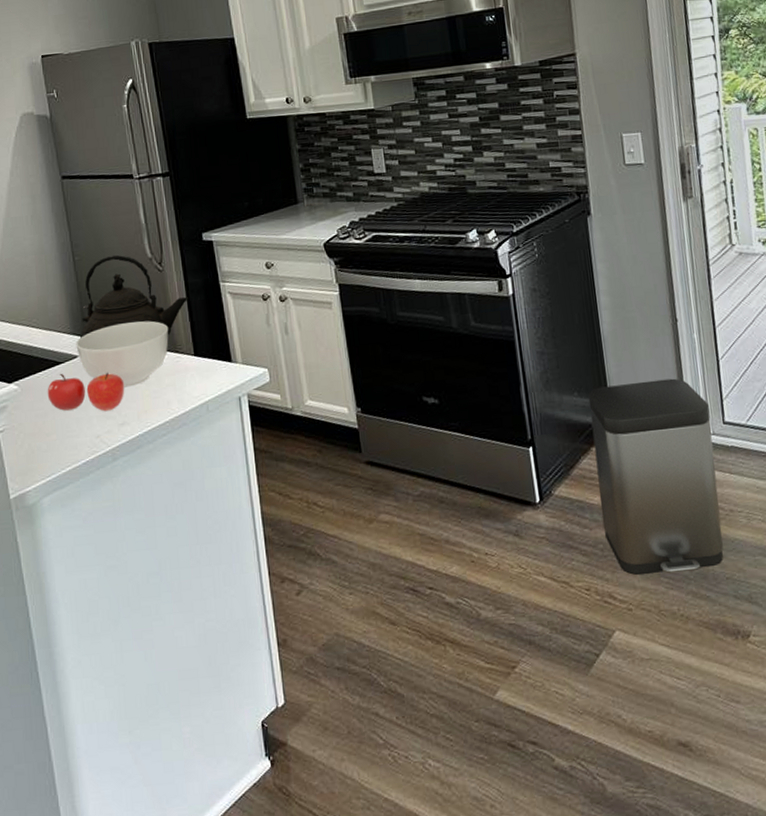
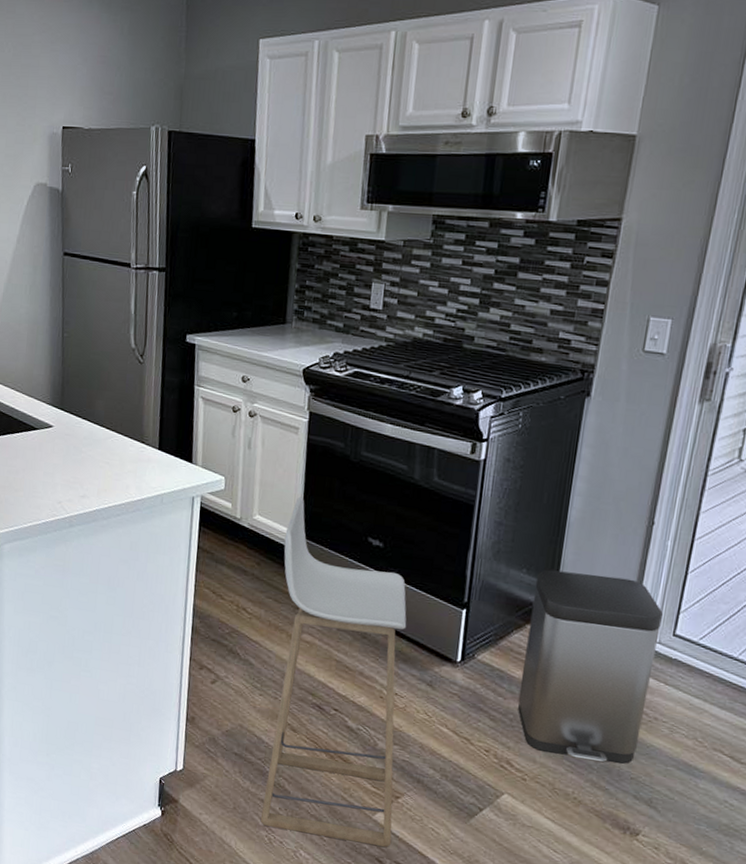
apple: present [47,373,86,411] -> none [21,438,55,474]
bowl: present [76,320,169,387] -> none [52,404,140,465]
teakettle: present [79,255,188,338] -> none [57,339,162,426]
fruit: present [86,372,125,412] -> none [55,446,91,483]
bar stool: none [340,371,520,743] -> present [260,497,407,847]

